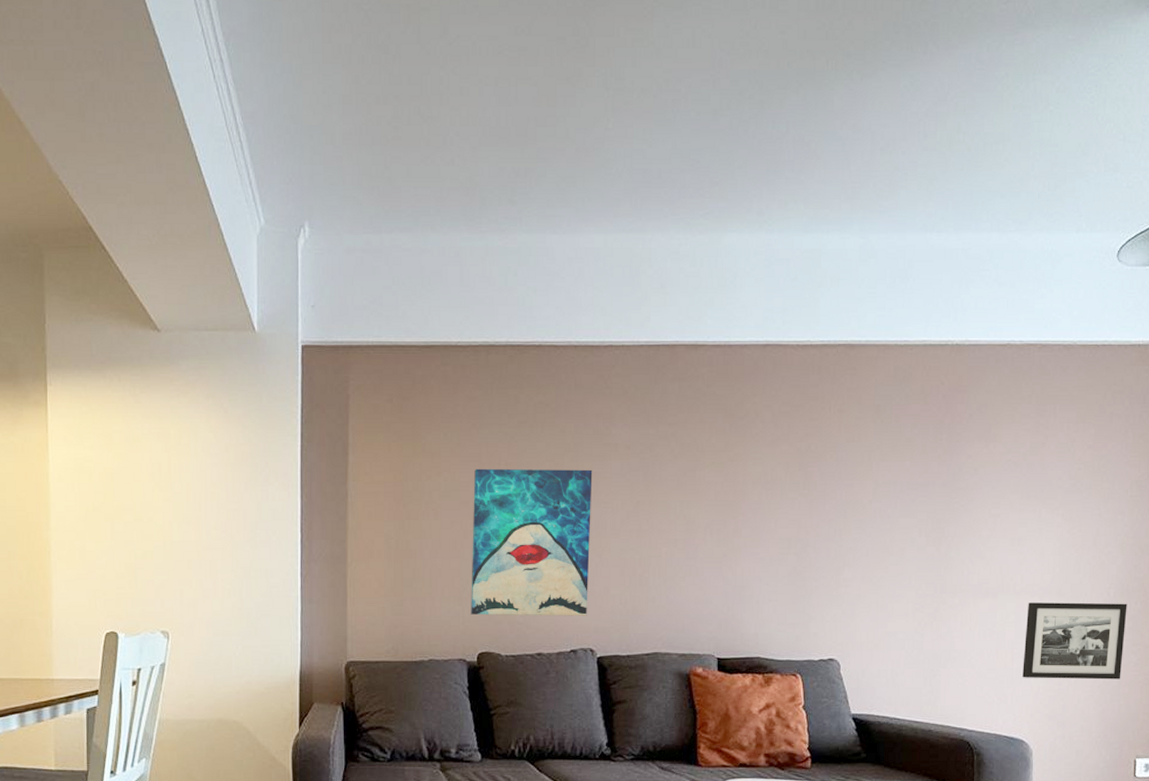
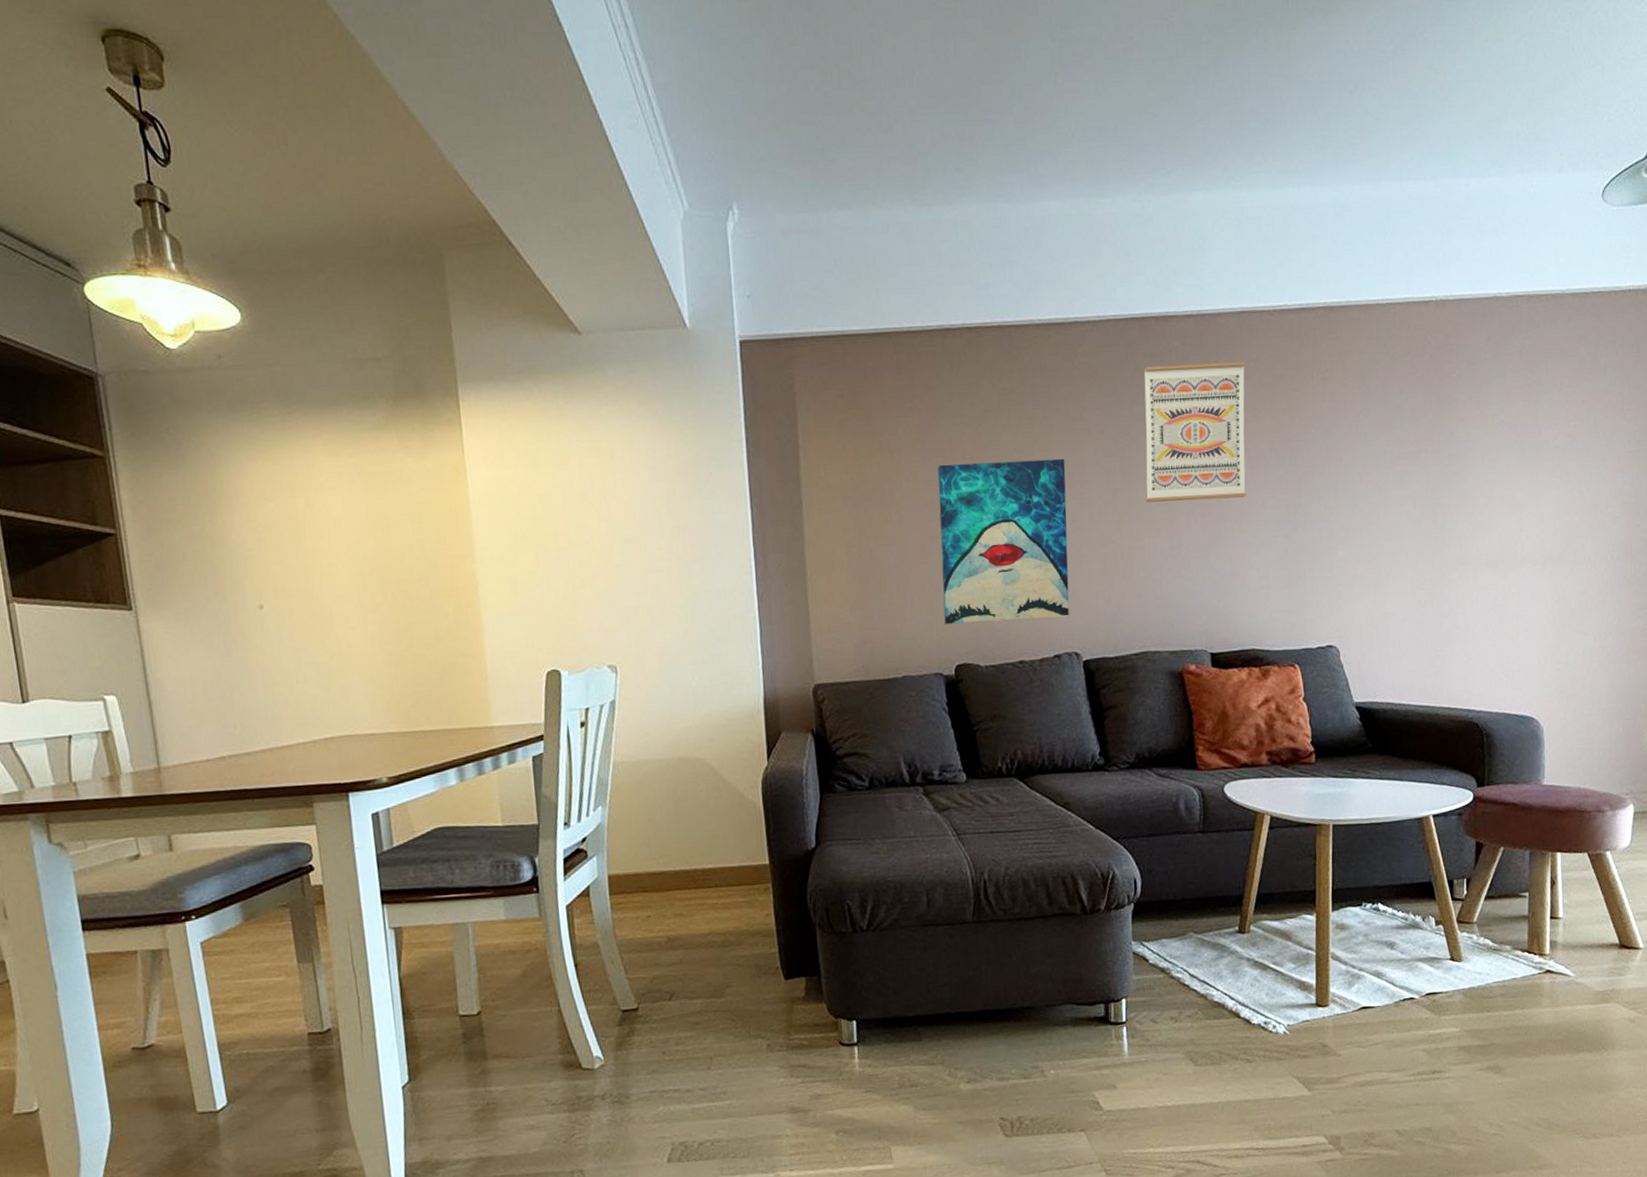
wall art: none [666,390,767,516] -> present [1143,362,1246,502]
picture frame: present [1022,602,1127,680] -> none [1528,565,1632,652]

